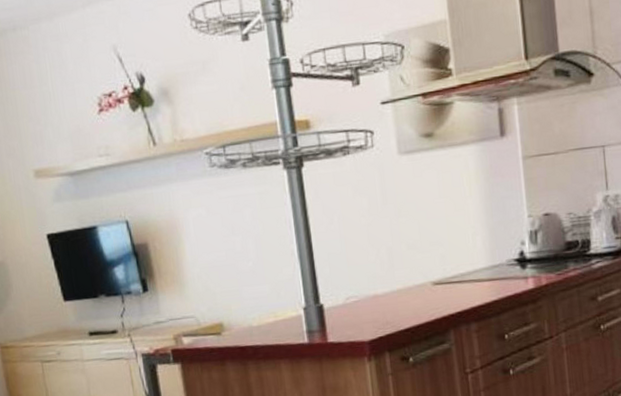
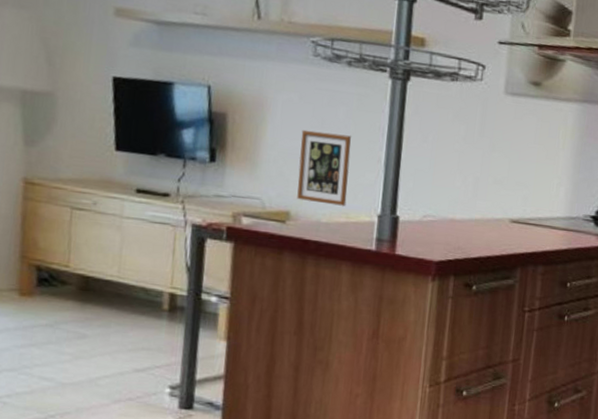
picture frame: none [216,236,272,310] -> present [297,129,351,206]

